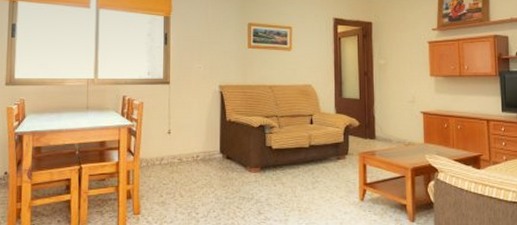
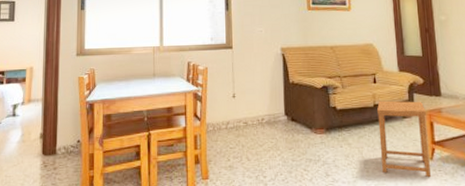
side table: none [312,141,361,217] -> present [377,100,431,177]

